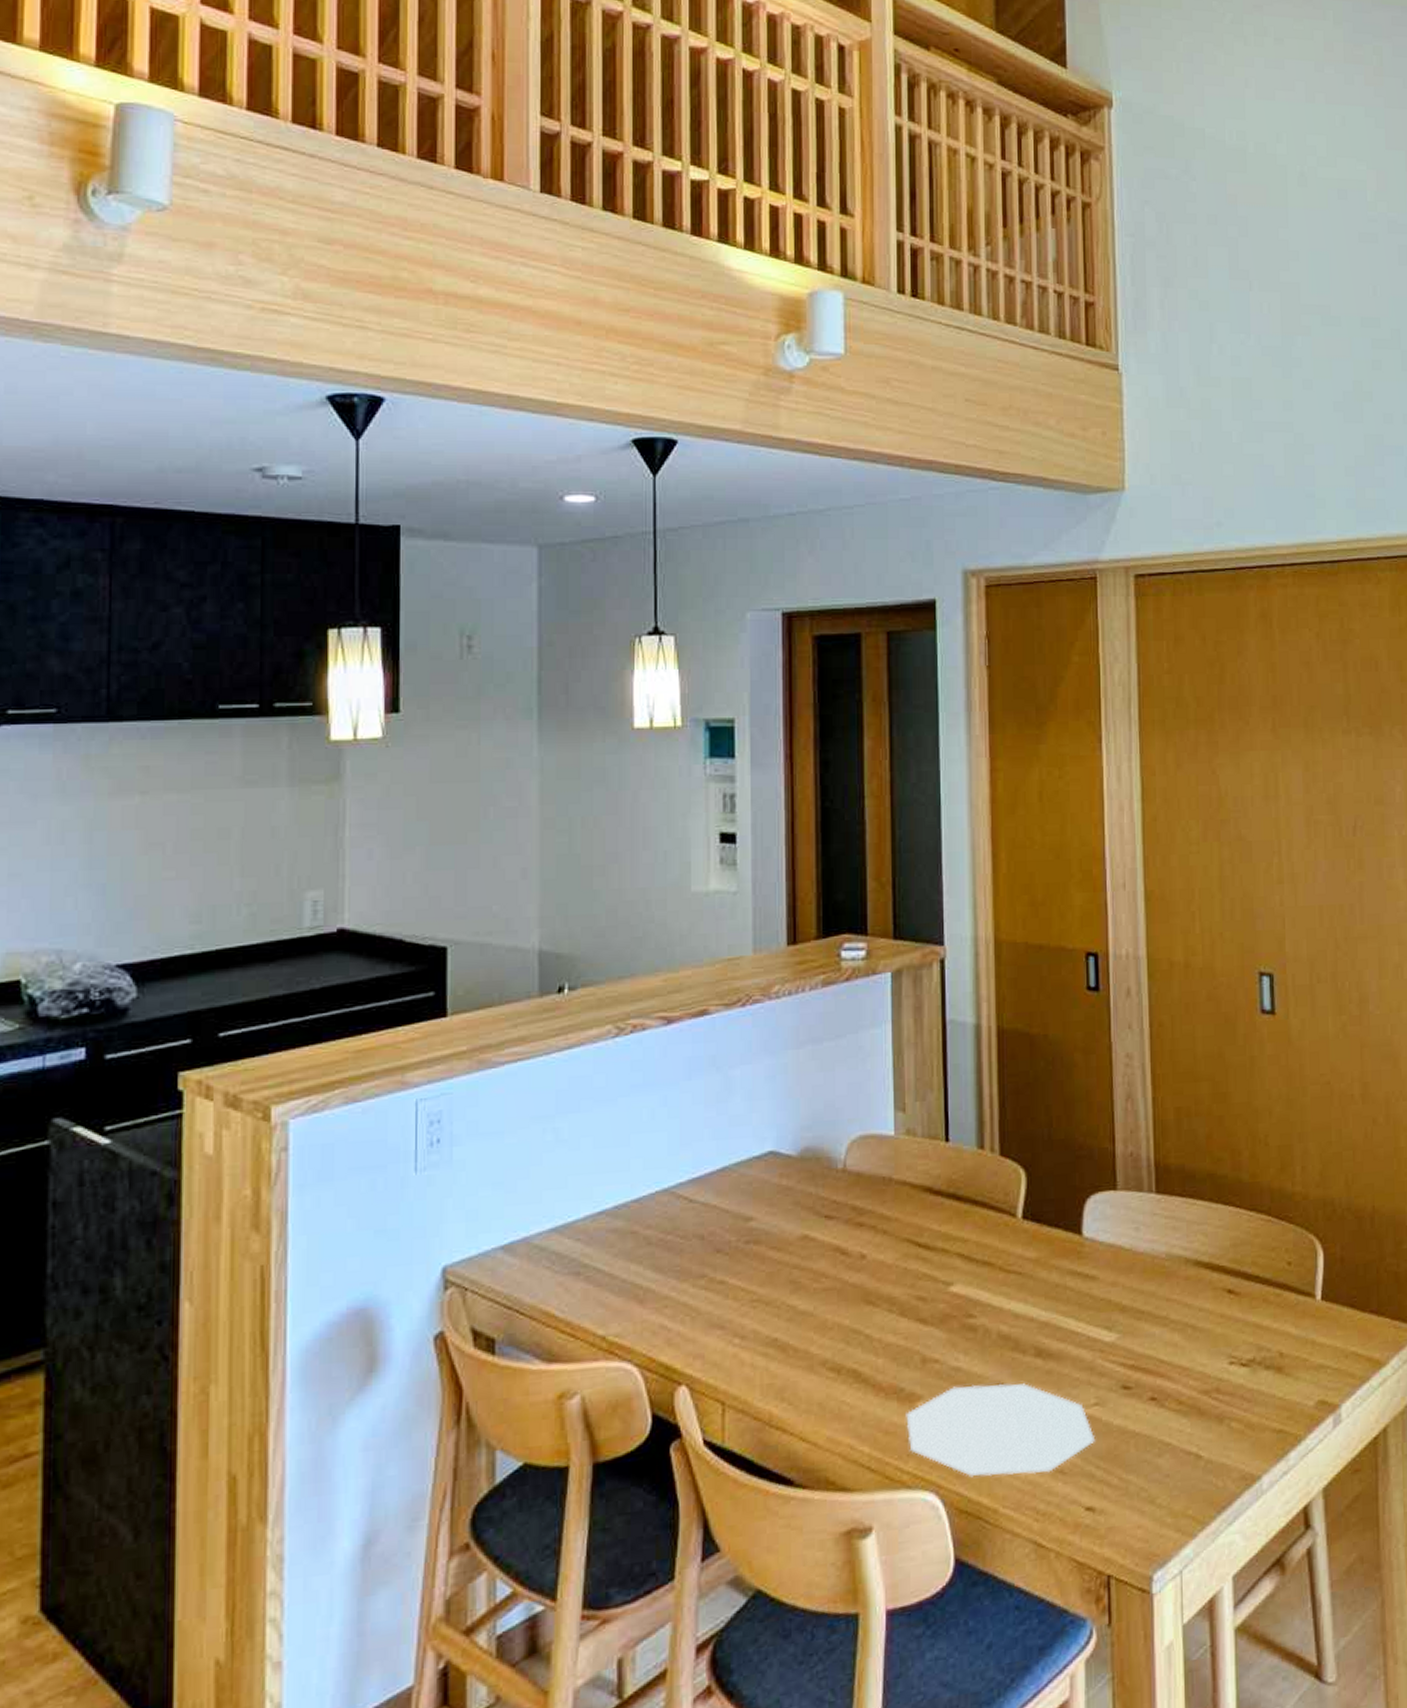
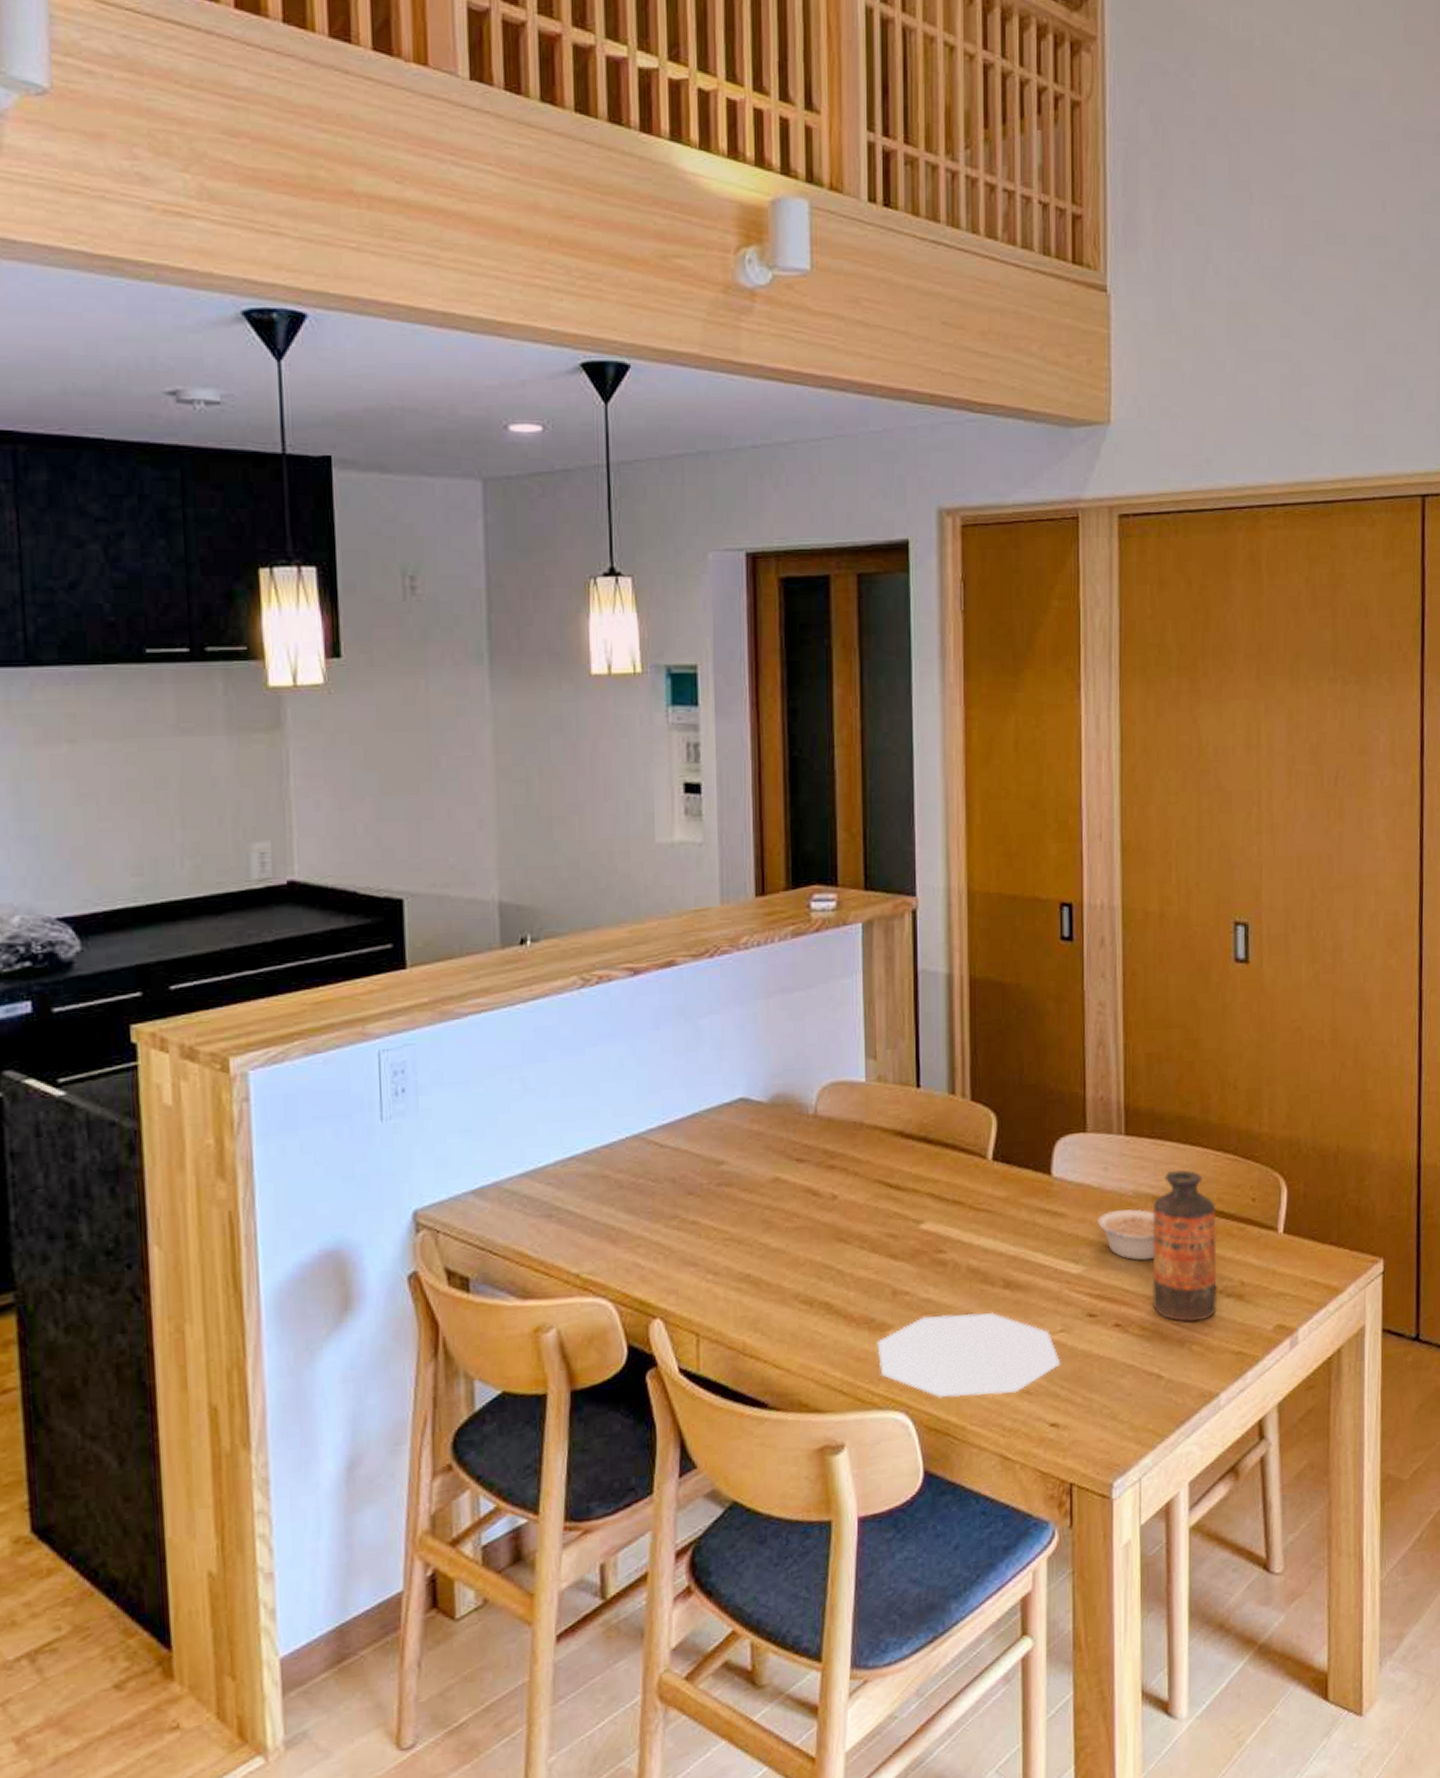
legume: none [1130,1272,1190,1328] -> present [1098,1208,1155,1261]
bottle: none [1187,1230,1255,1396] -> present [1152,1169,1217,1322]

